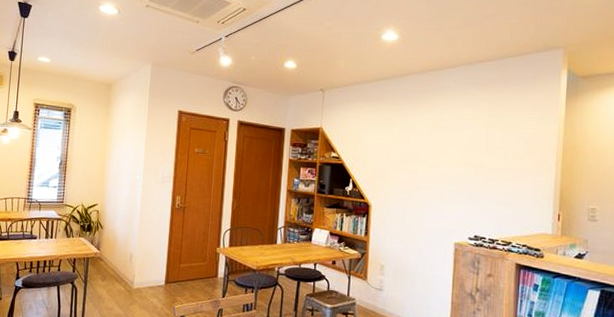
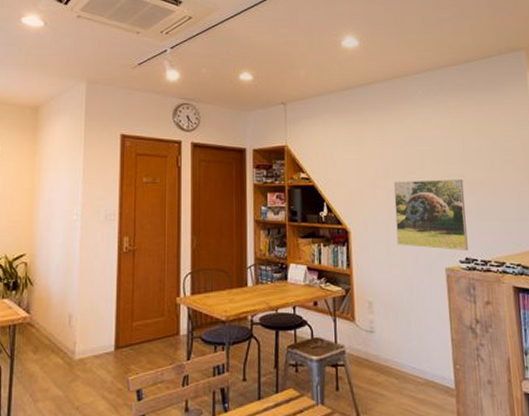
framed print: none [413,164,482,229] -> present [393,178,468,250]

